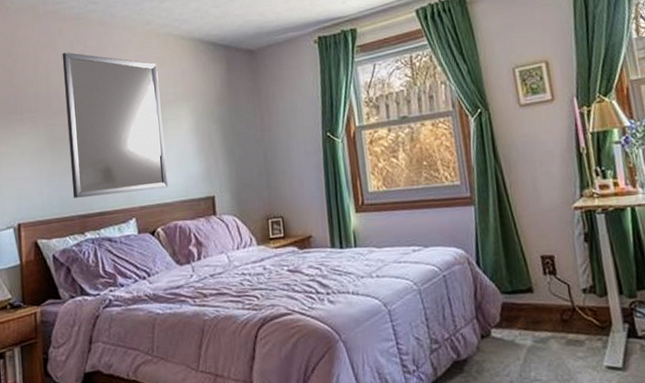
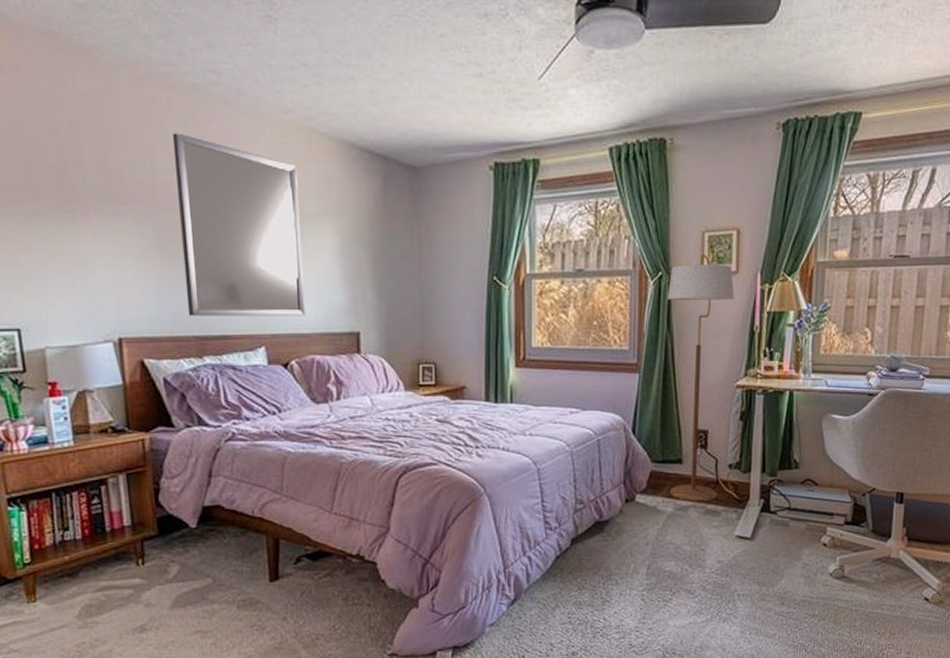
floor lamp: none [489,87,578,333] -> present [668,253,735,502]

